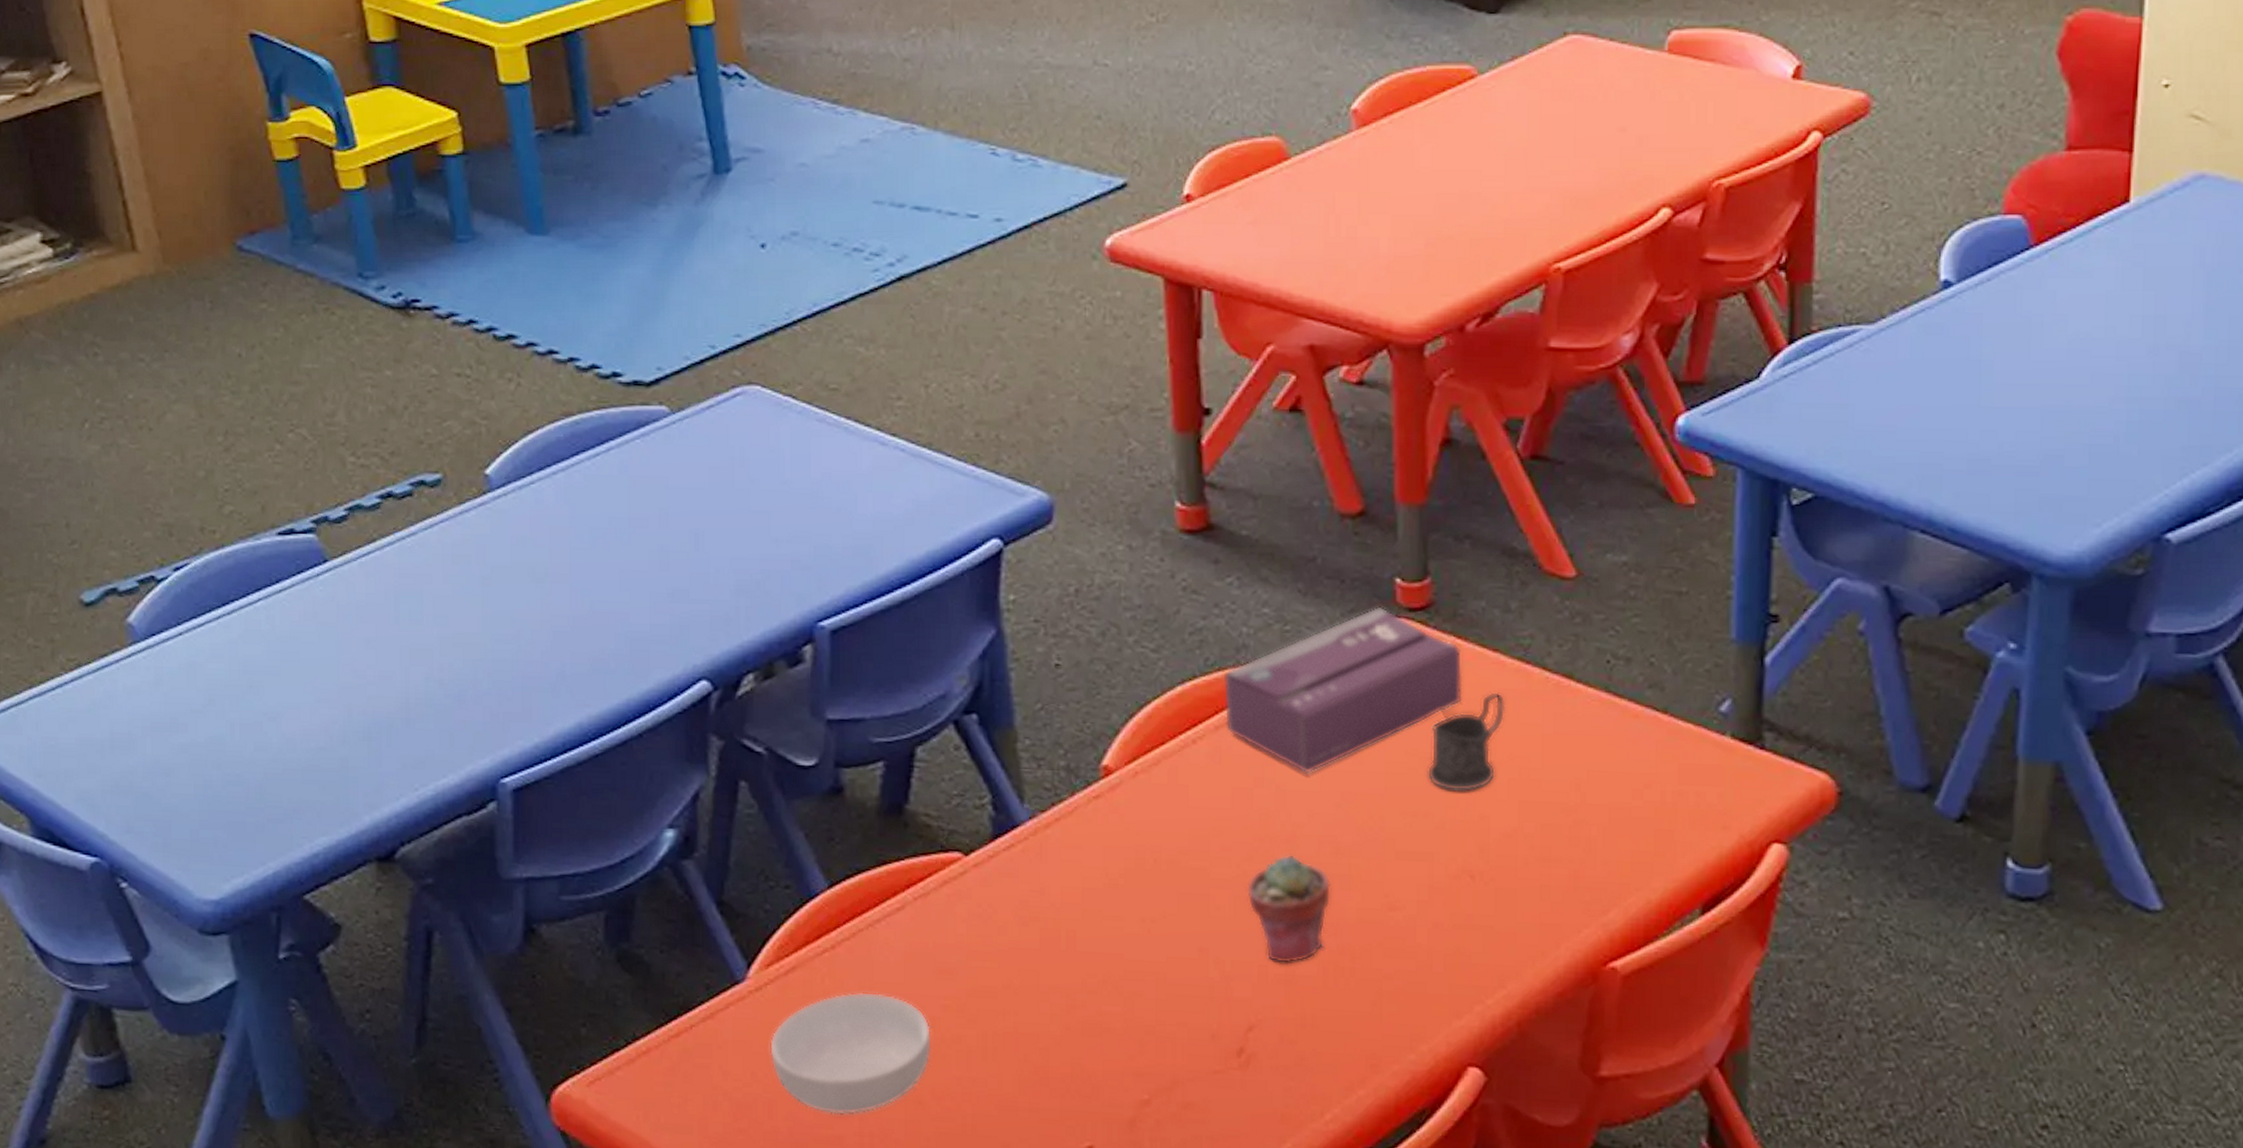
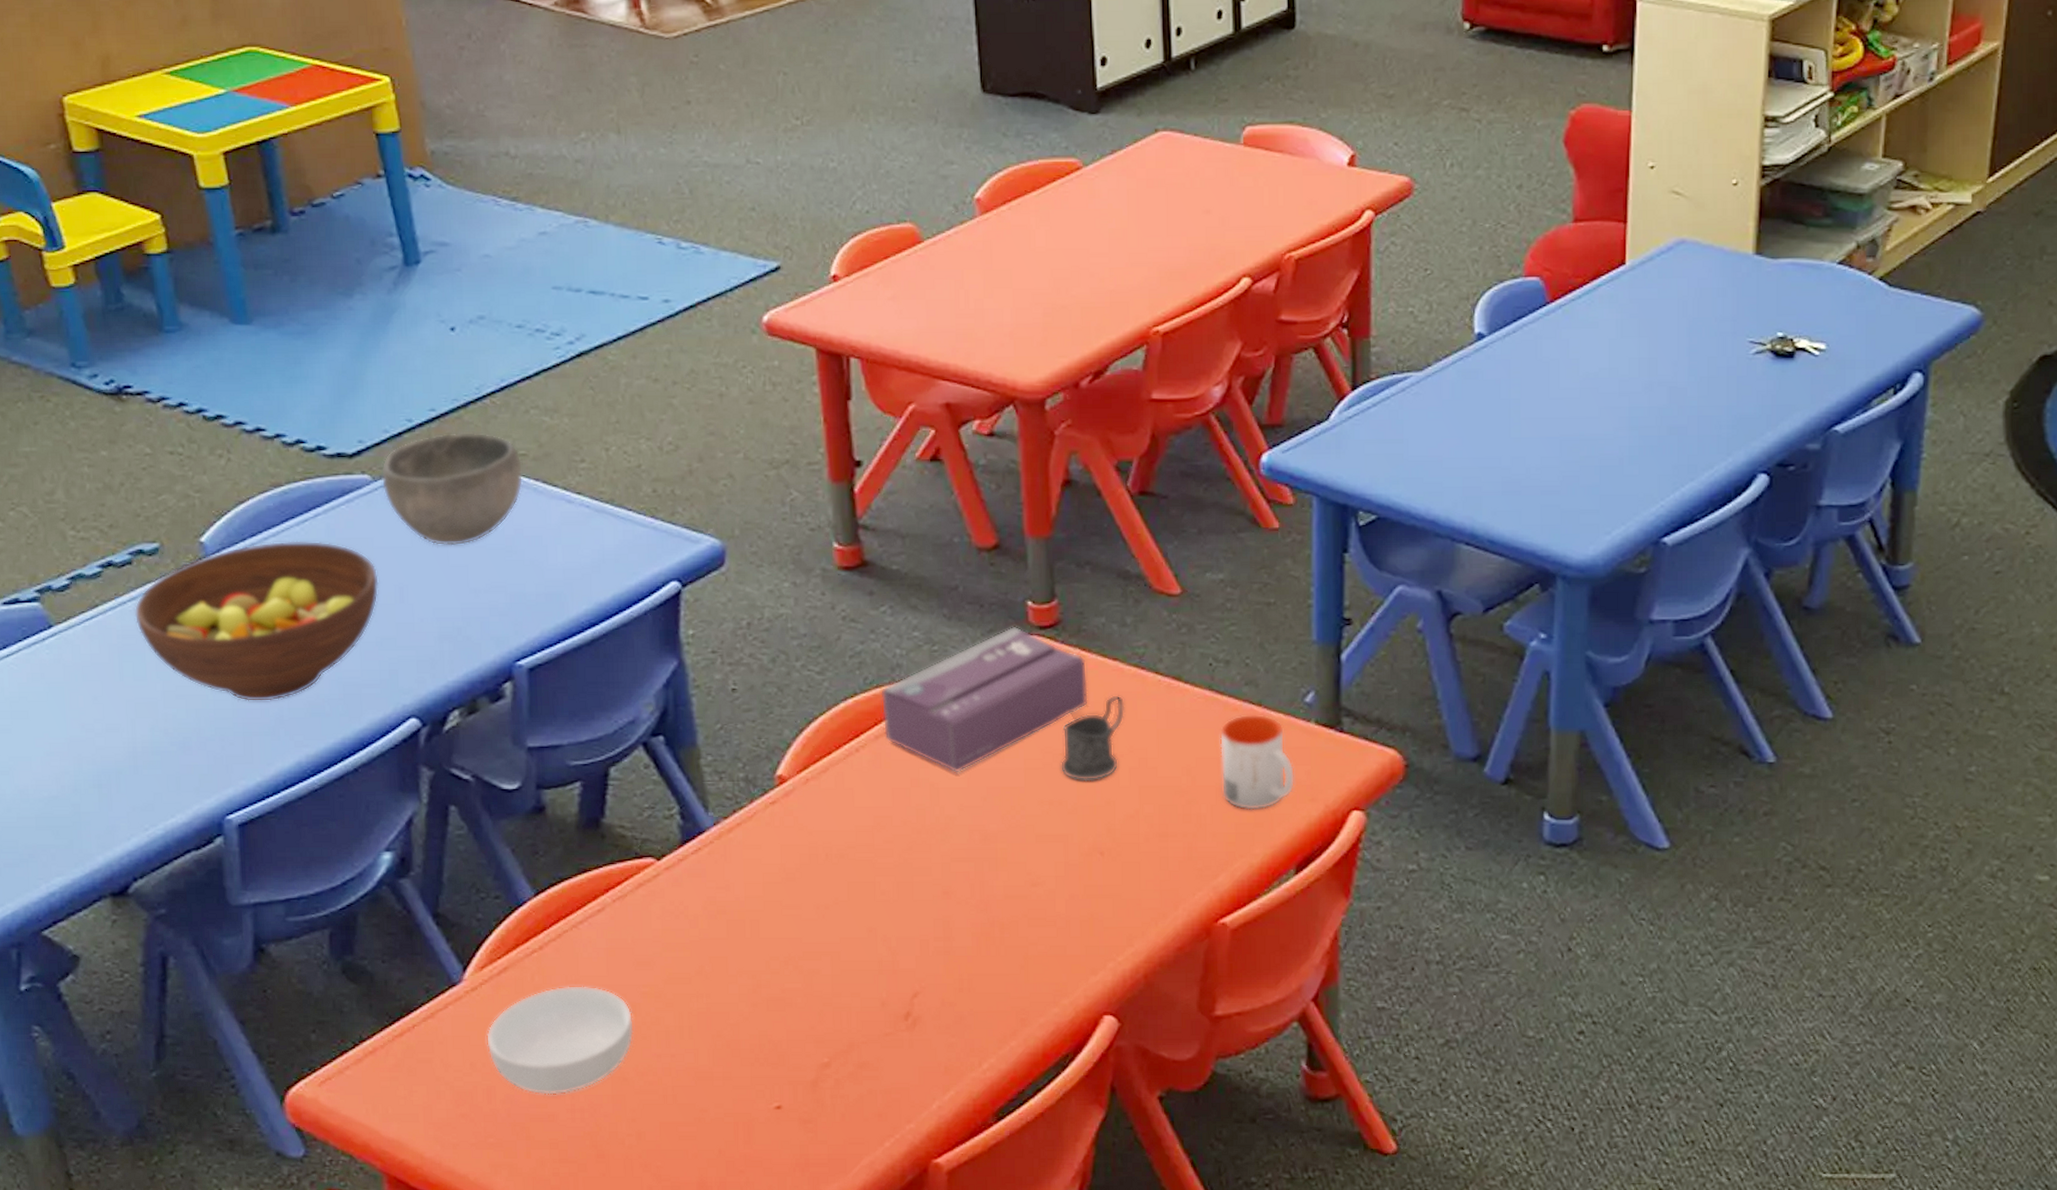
fruit bowl: none [413,476,673,655] -> present [134,540,379,702]
bowl: none [679,361,834,489] -> present [380,431,524,546]
potted succulent: present [1246,855,1332,964] -> none [907,844,982,937]
mug: none [1616,722,1705,836] -> present [1220,714,1295,810]

